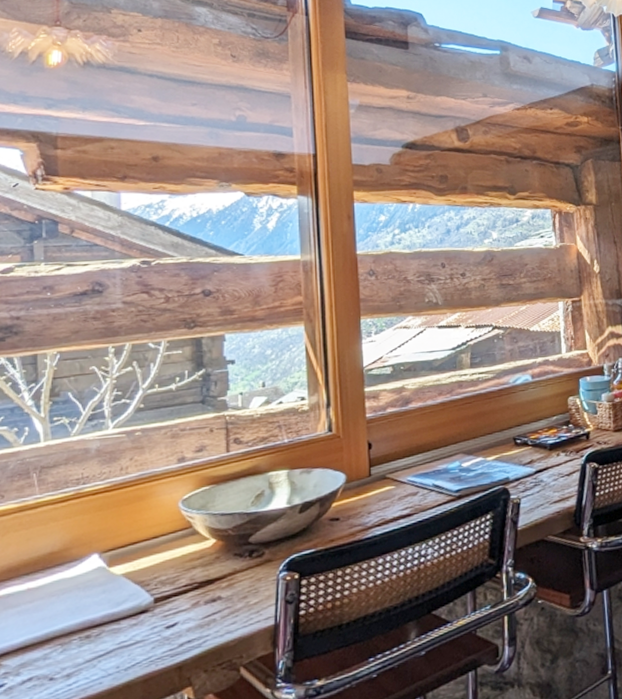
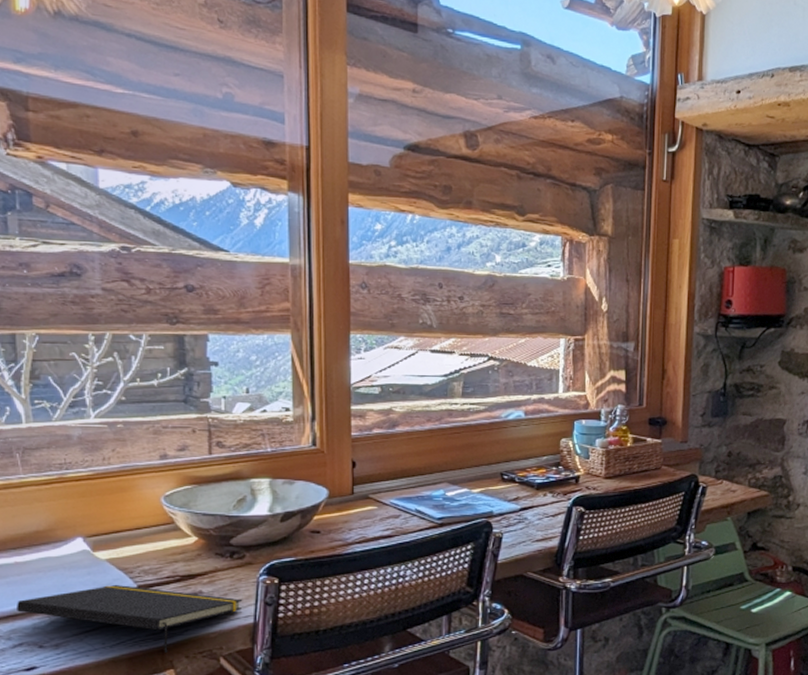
notepad: none [27,599,263,669] -> present [17,584,243,653]

